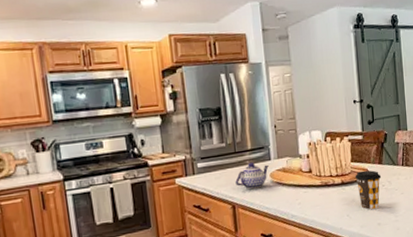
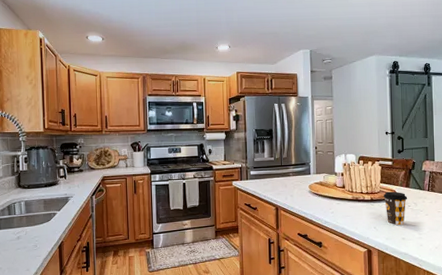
teapot: present [235,161,269,190] -> none [280,174,308,197]

